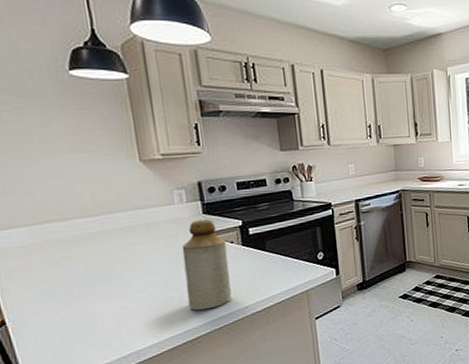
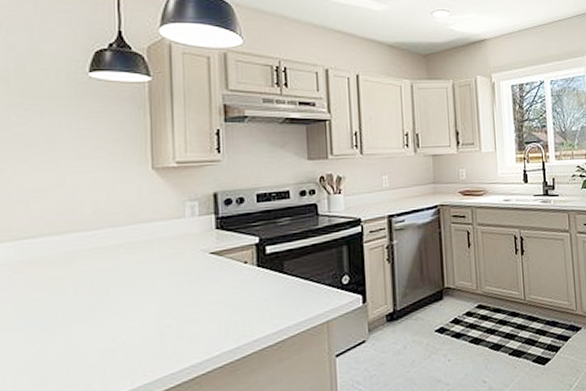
bottle: present [181,219,232,311] -> none [187,235,241,344]

